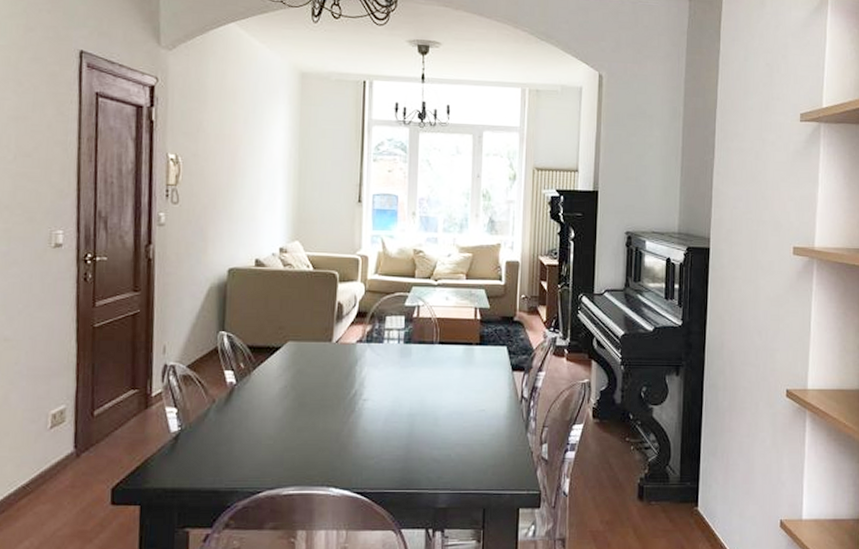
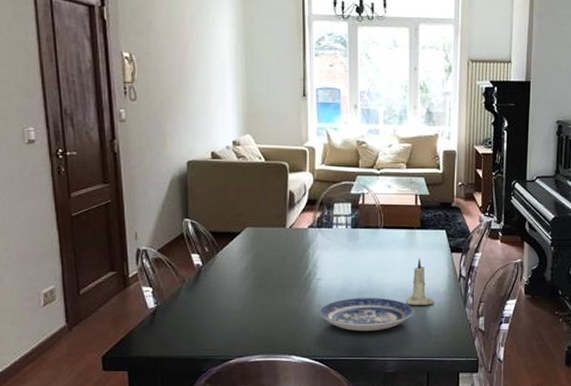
plate: none [364,421,470,460] -> present [319,298,413,332]
candle: none [460,377,493,430] -> present [405,258,434,305]

